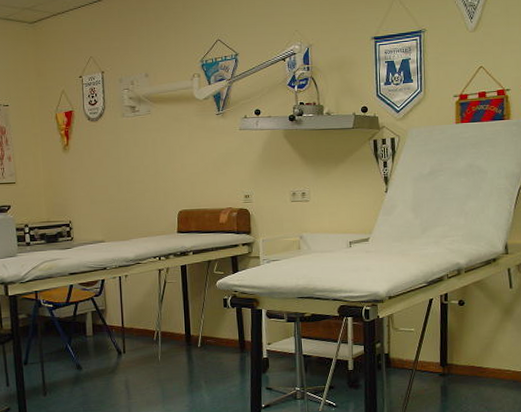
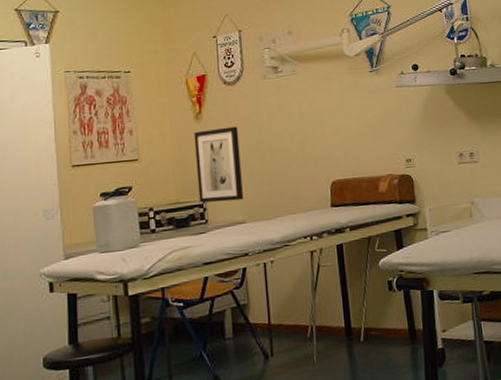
wall art: none [62,158,104,223] -> present [193,126,244,203]

